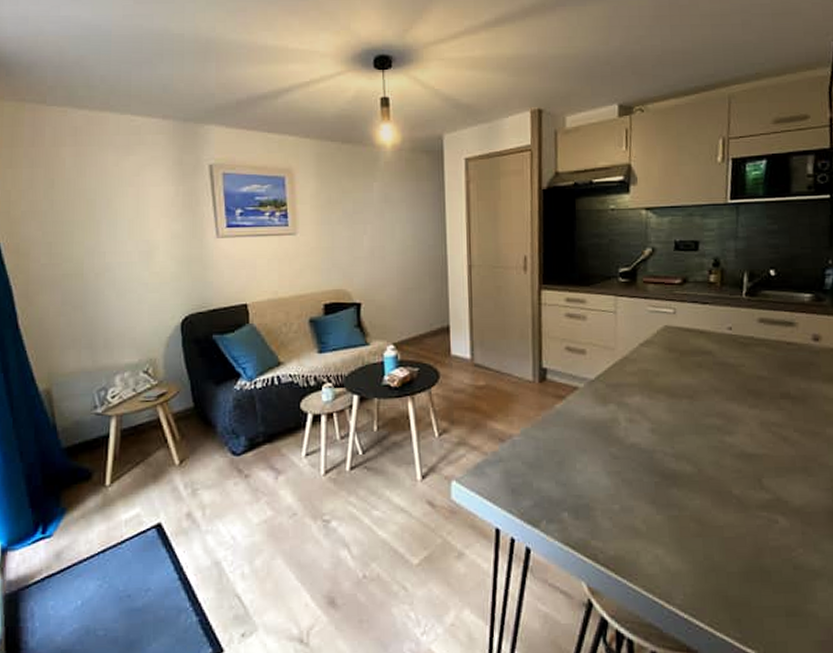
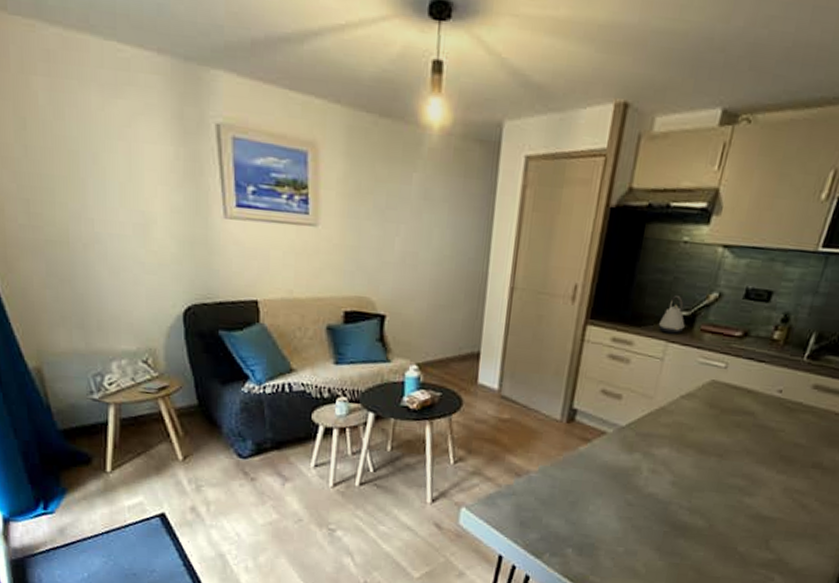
kettle: none [604,255,629,289] -> present [658,295,685,334]

